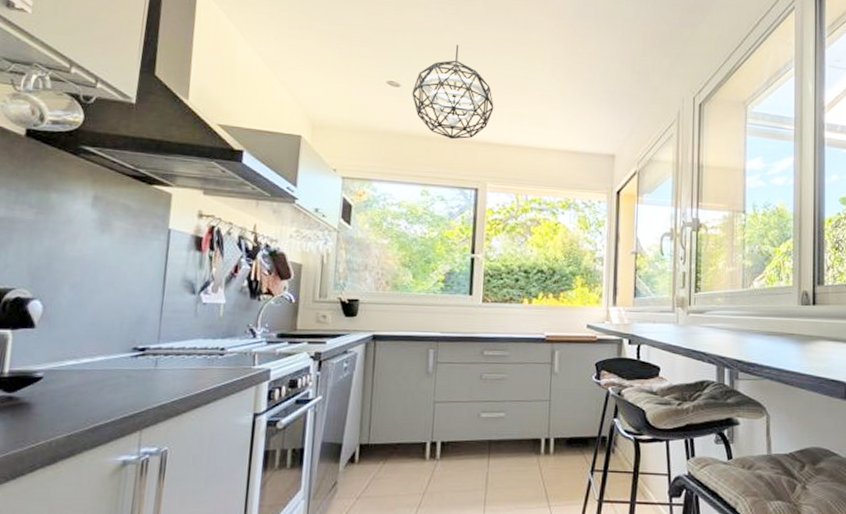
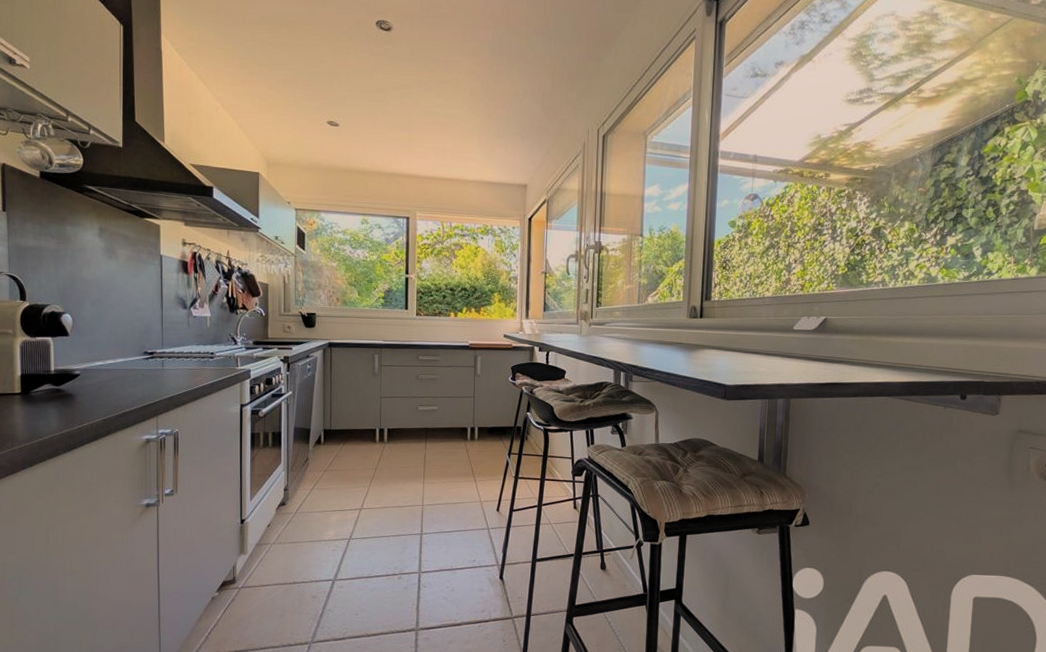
pendant light: present [412,45,494,140] -> none [349,85,420,174]

